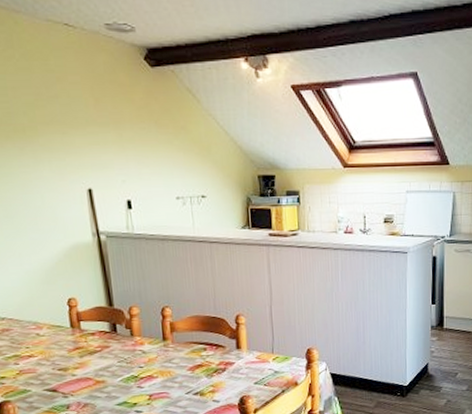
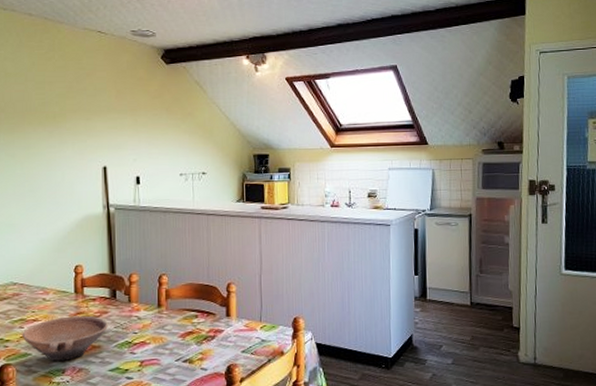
bowl: none [18,350,112,398] -> present [22,315,109,362]

